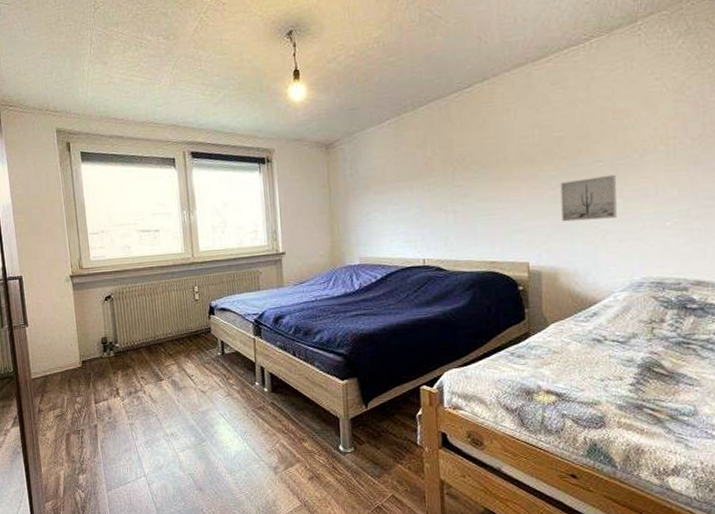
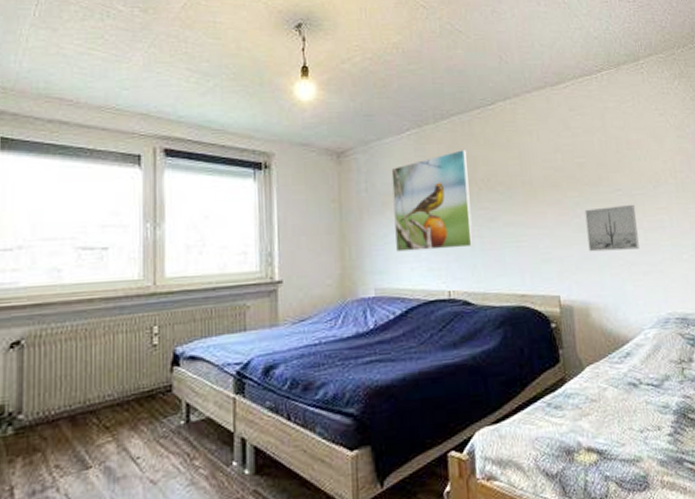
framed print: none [373,133,447,227] -> present [391,150,474,252]

